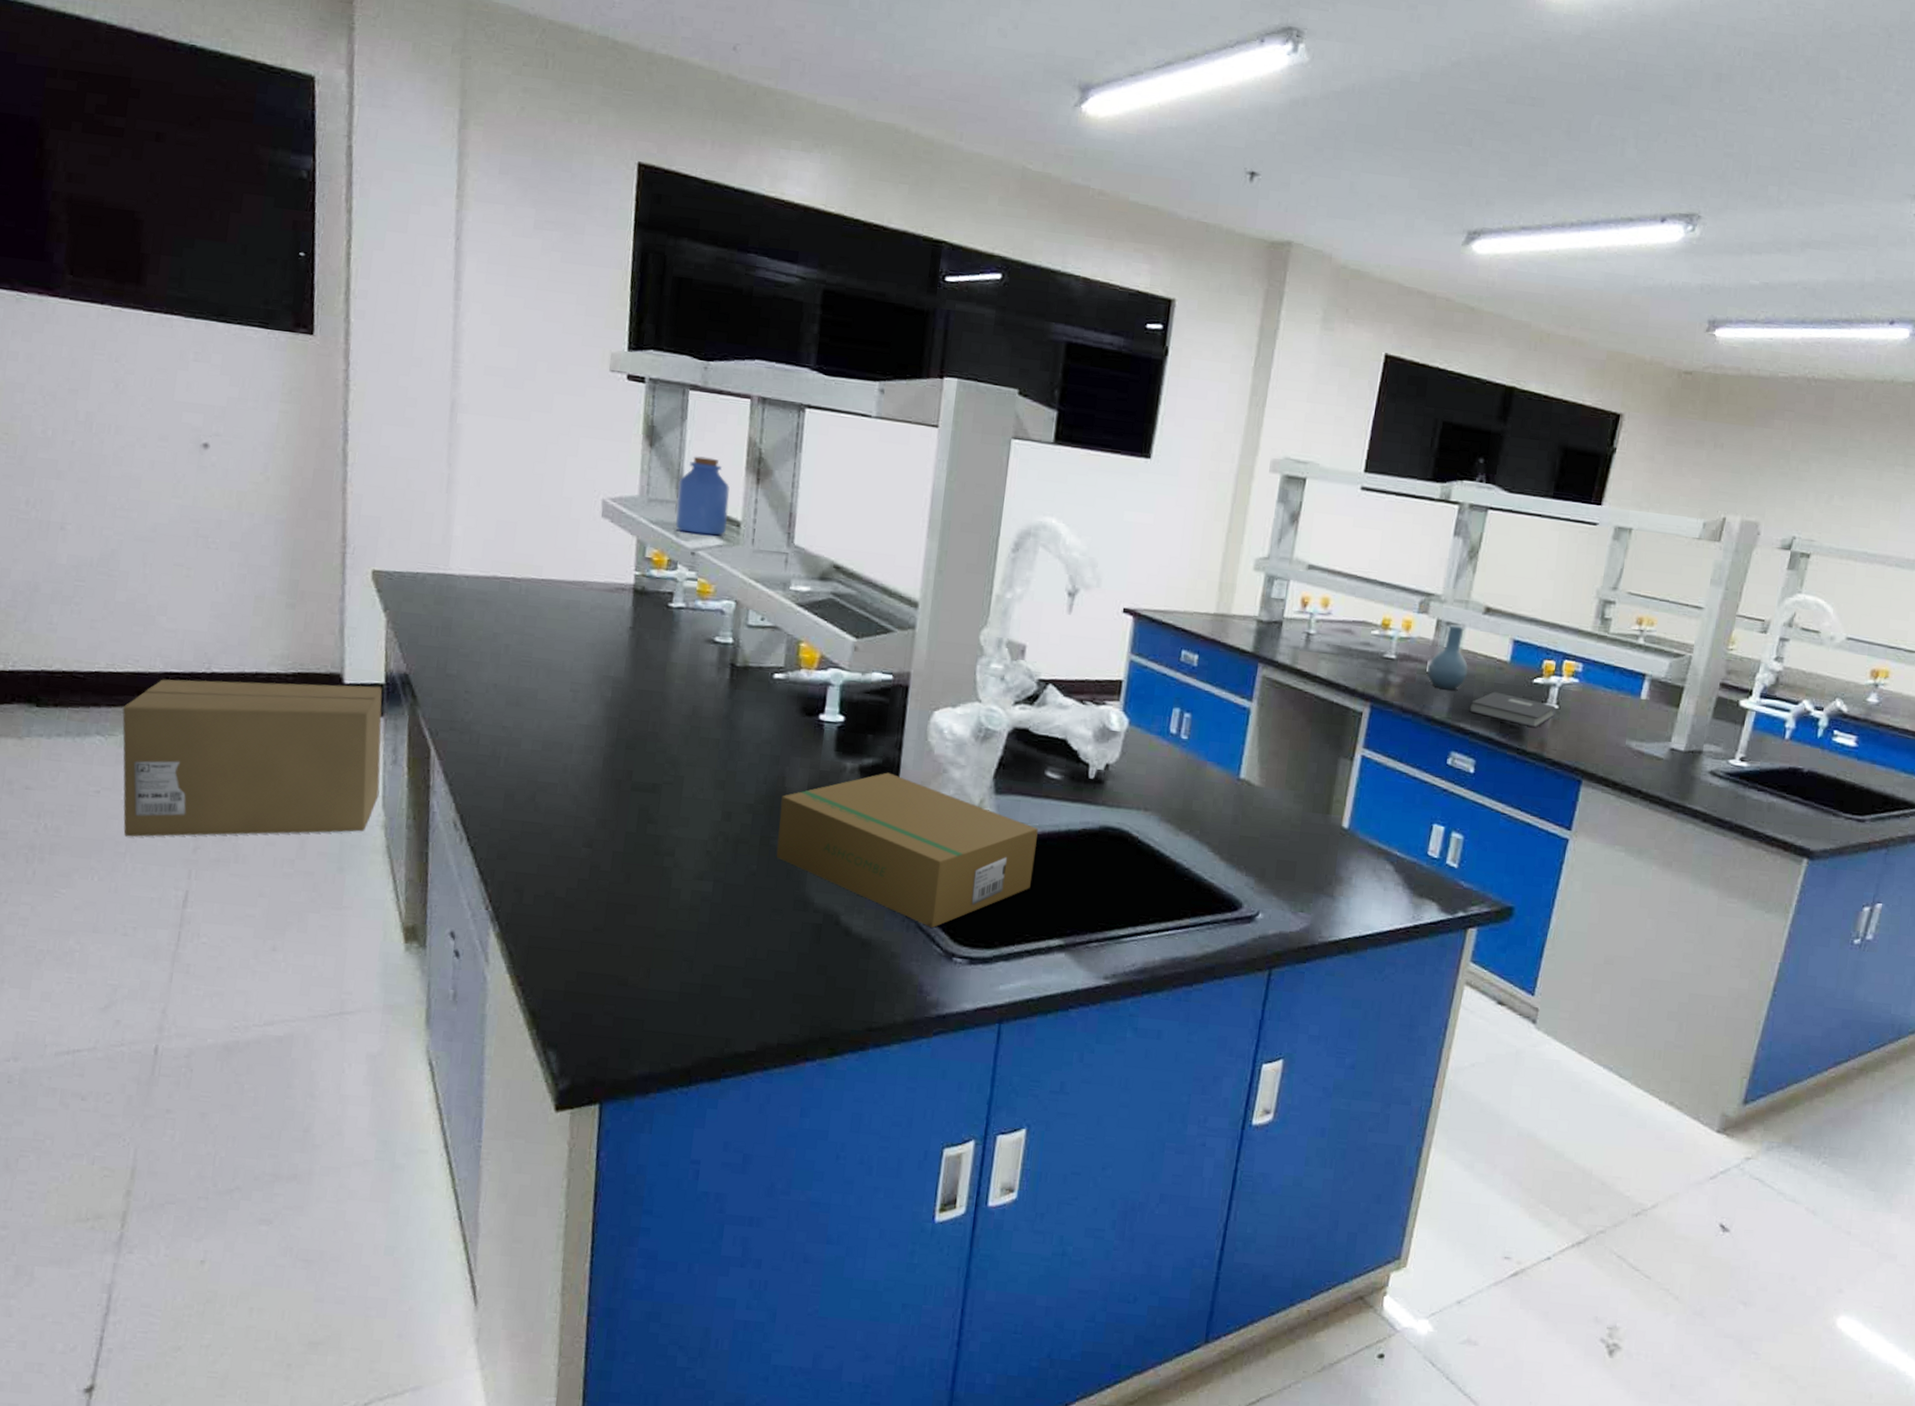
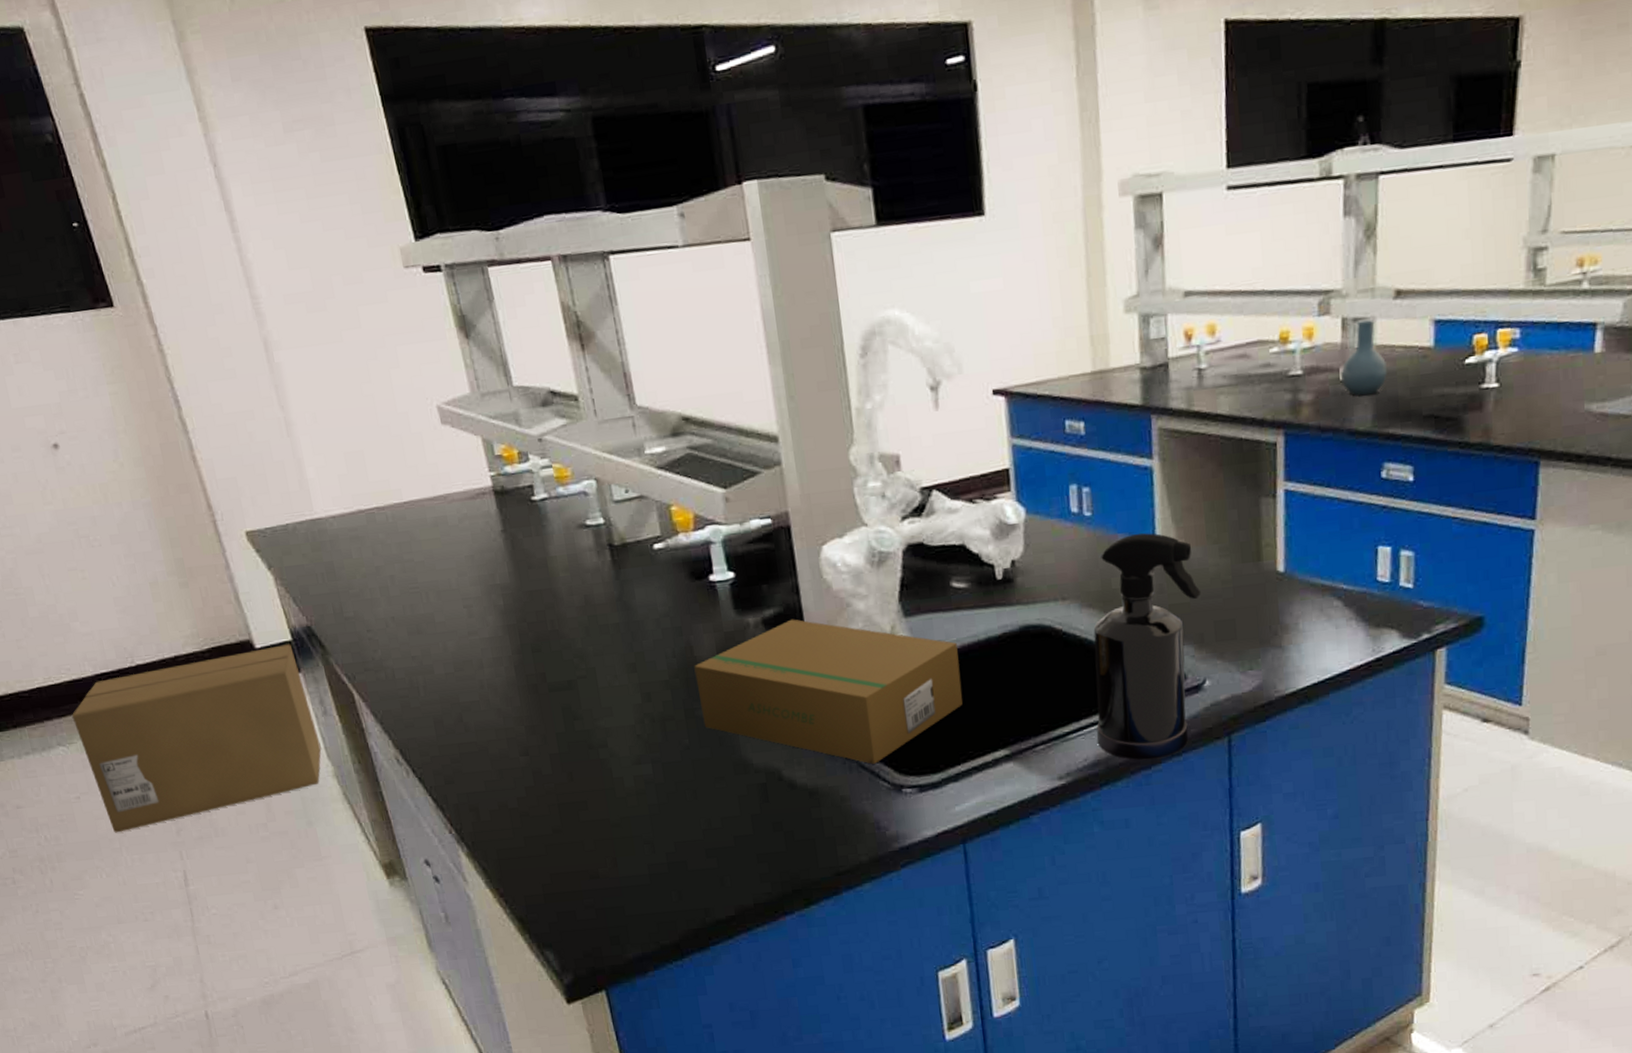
jar: present [675,456,730,536] -> none [504,334,567,420]
spray bottle: none [1147,764,1271,979] -> present [1093,533,1202,761]
book: present [1468,691,1557,728] -> none [1395,383,1498,415]

